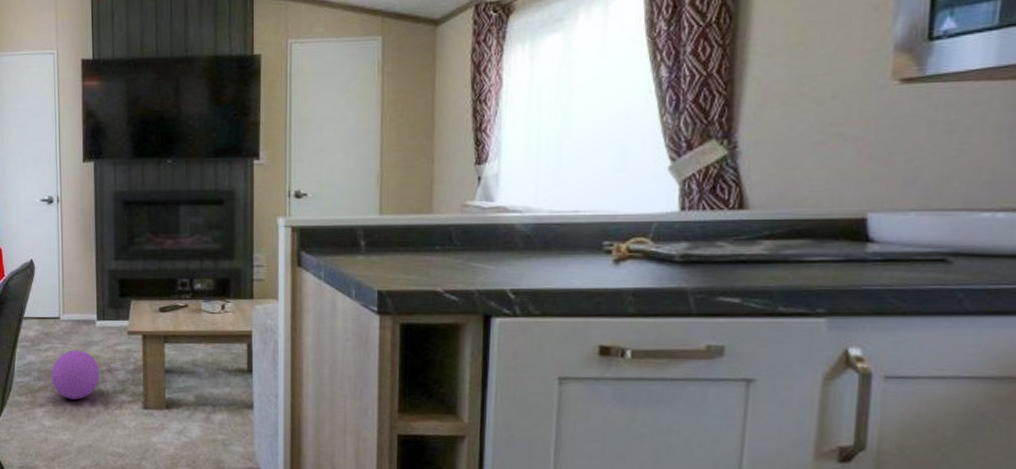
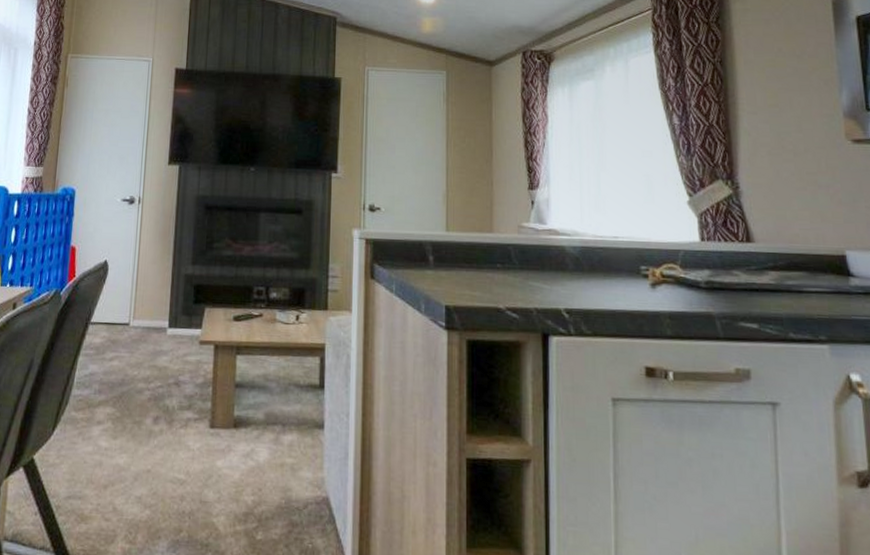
ball: present [51,350,100,400] -> none [113,360,167,417]

